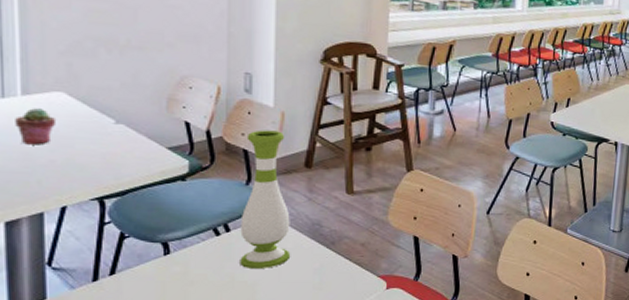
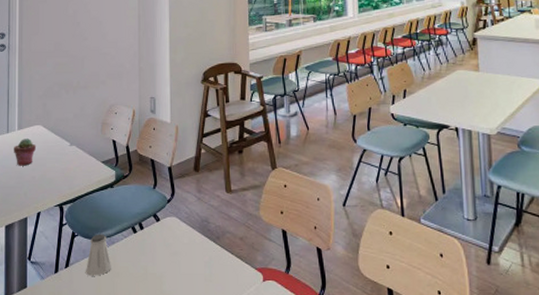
saltshaker: none [143,235,183,285] -> present [86,234,112,276]
vase: present [240,130,291,268] -> none [150,142,187,262]

